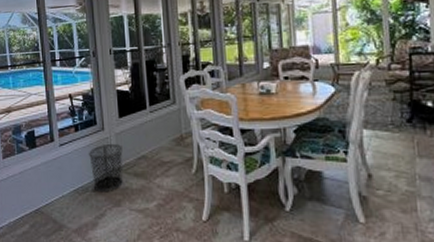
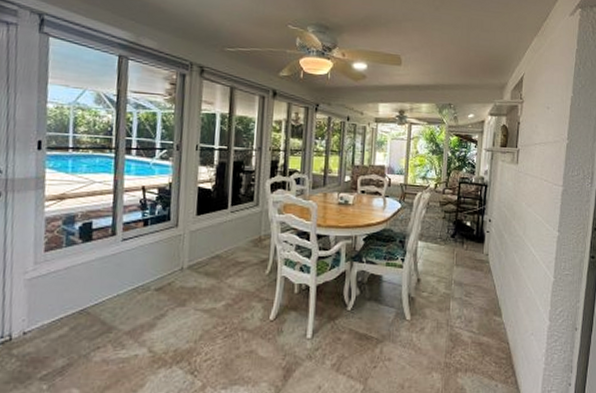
waste bin: present [88,144,123,193] -> none [155,242,196,292]

